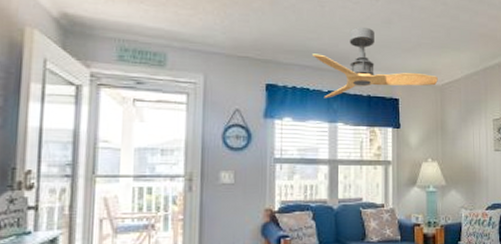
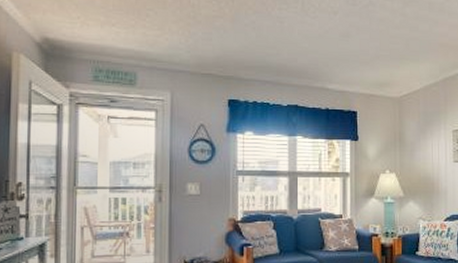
ceiling fan: present [313,27,438,98] -> none [273,41,396,112]

